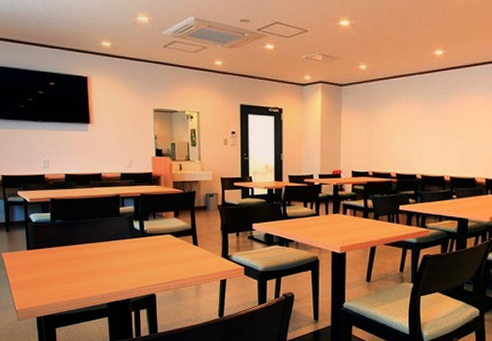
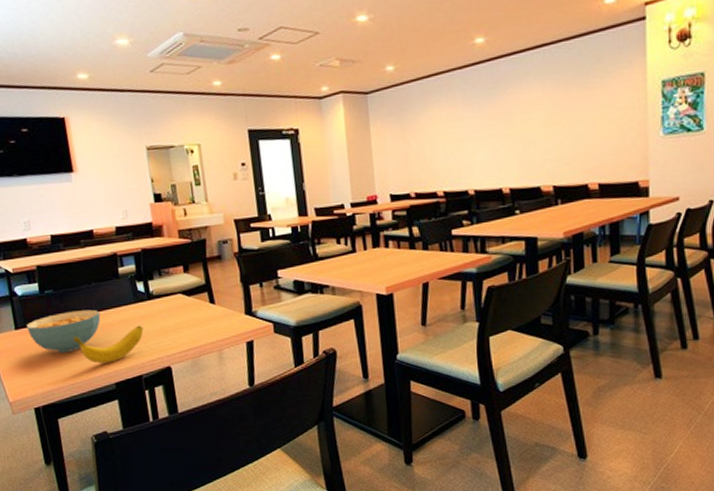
cereal bowl: none [37,239,101,273] -> present [26,309,101,353]
banana: none [76,257,136,286] -> present [73,325,144,363]

